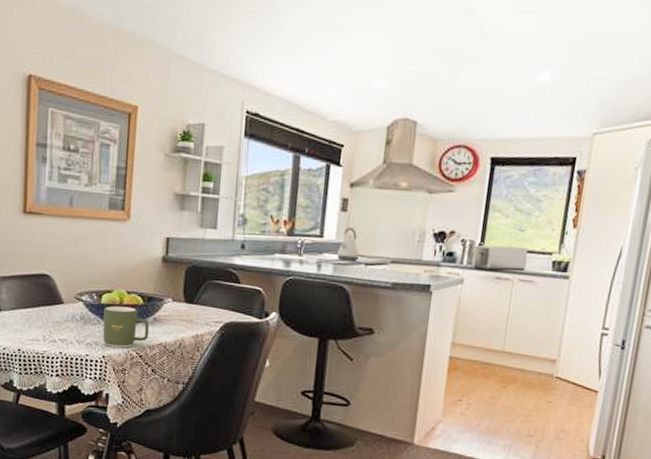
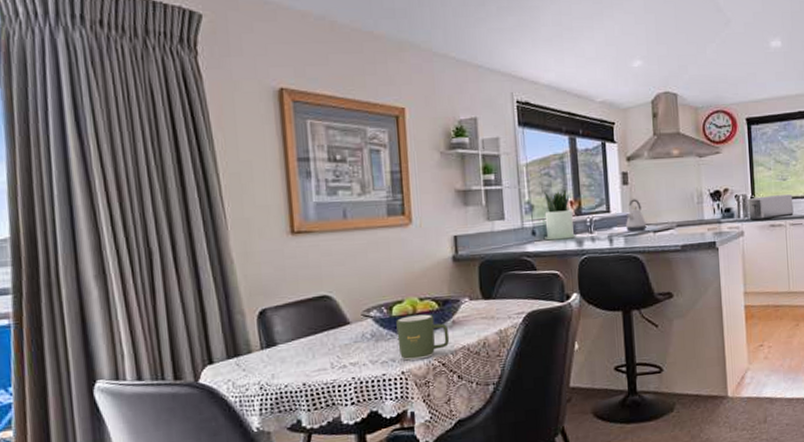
planter: none [252,207,285,258] -> present [543,189,576,241]

